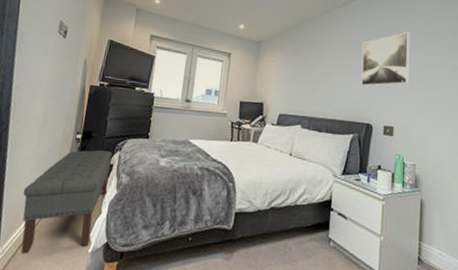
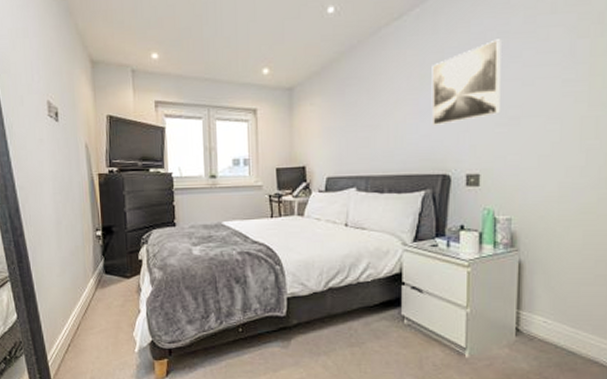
bench: present [21,150,113,255] -> none [55,245,141,359]

